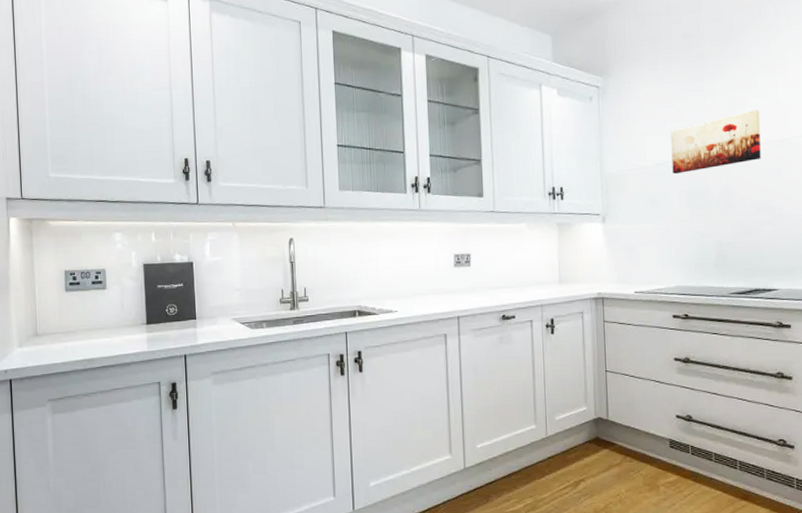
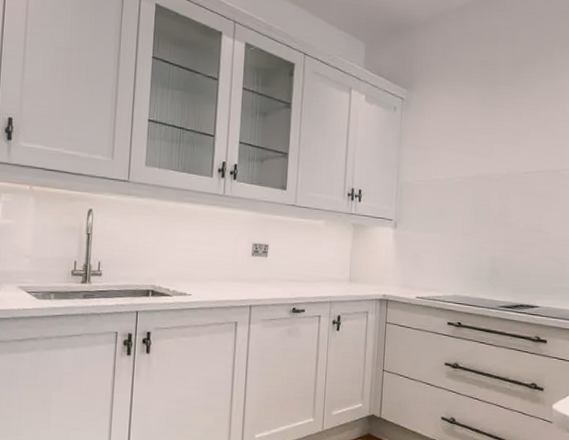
wall art: present [671,110,761,174] -> none [460,140,539,190]

